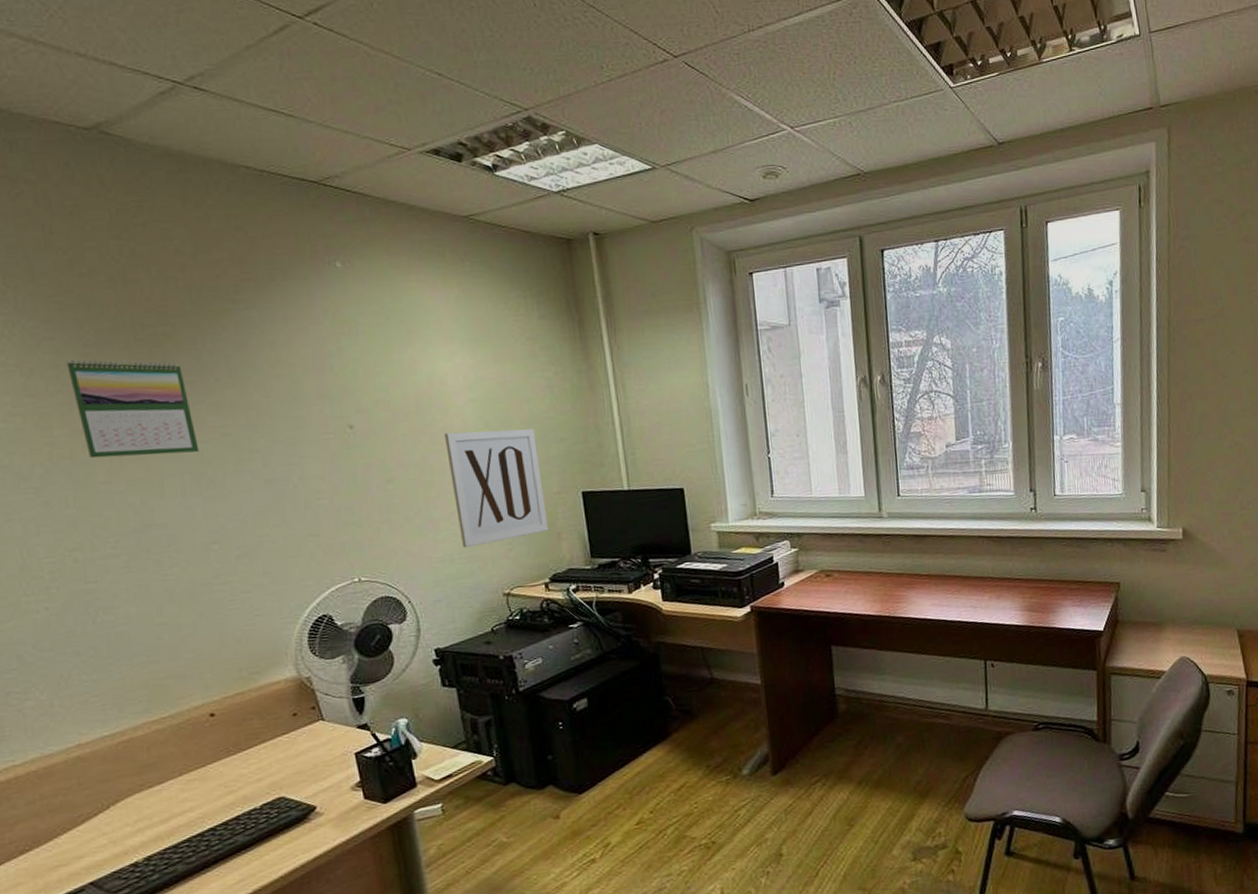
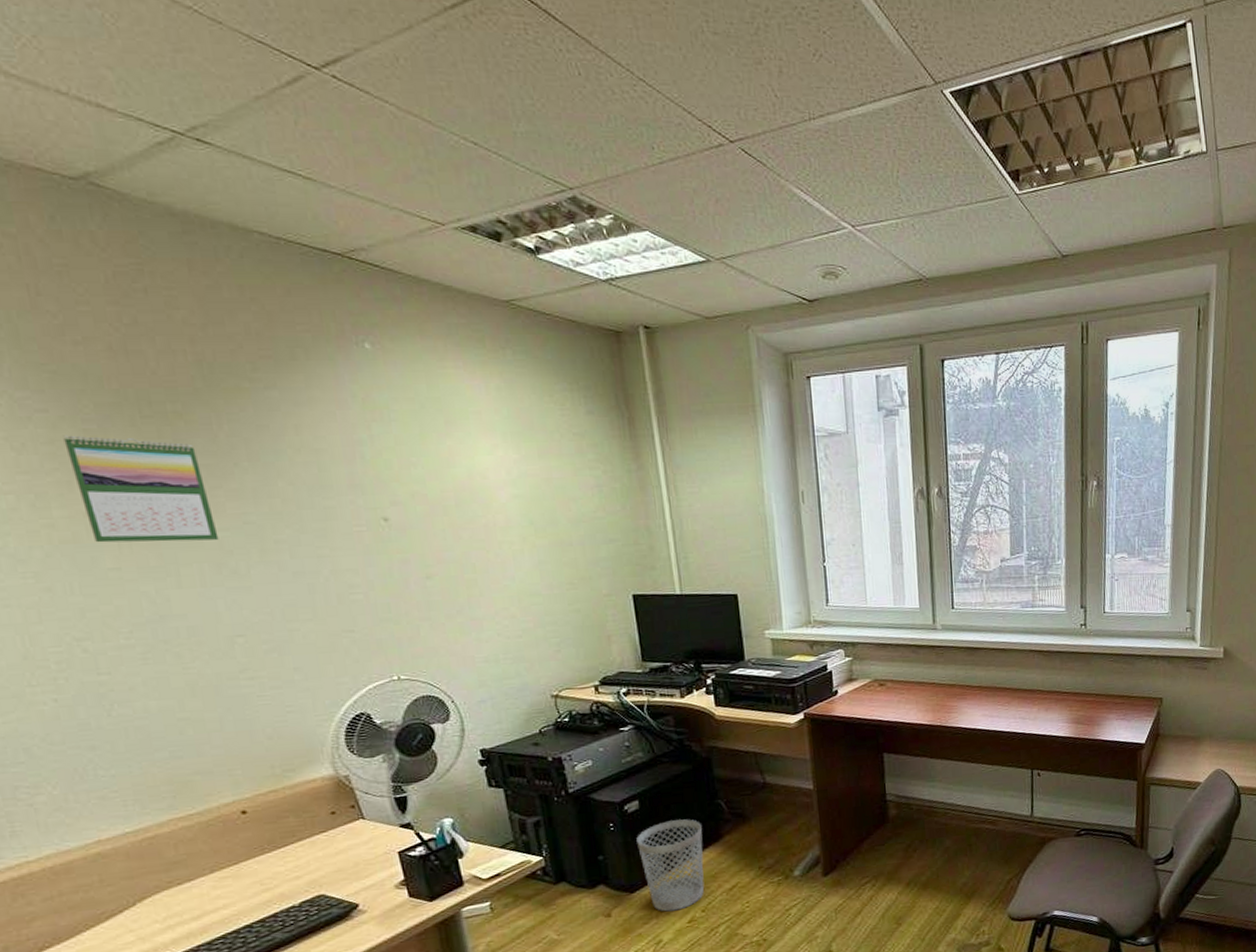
wall art: present [445,429,549,548] -> none [487,528,598,649]
wastebasket: none [585,717,653,813] -> present [636,819,705,912]

